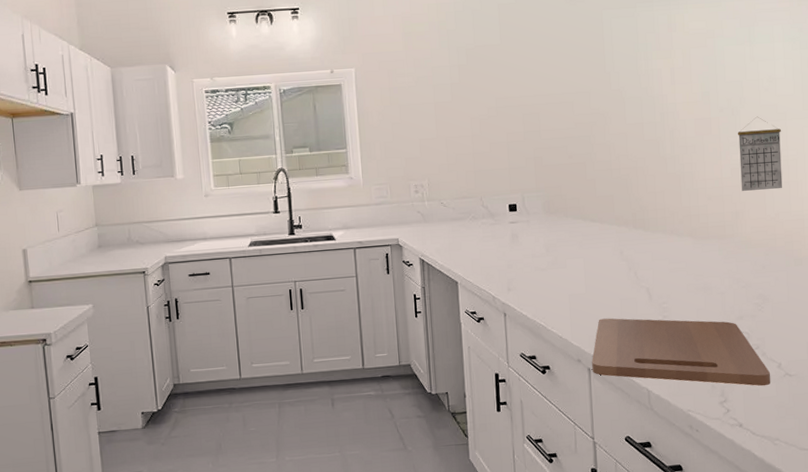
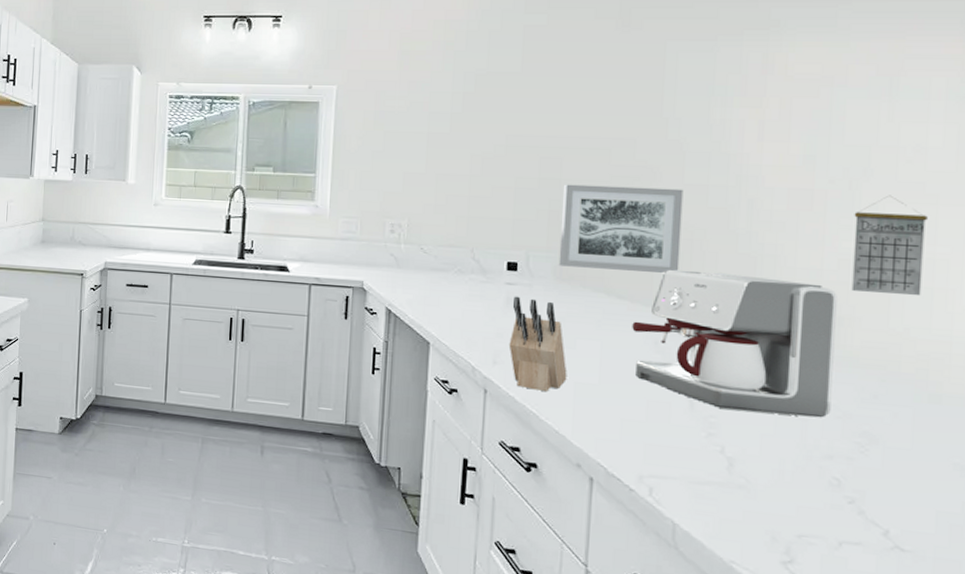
knife block: none [517,232,563,307] -> present [508,296,567,392]
wall art: none [542,128,631,202] -> present [558,184,684,273]
cutting board: present [592,318,770,386] -> none [596,419,868,556]
coffee maker: none [603,189,738,296] -> present [632,269,837,418]

